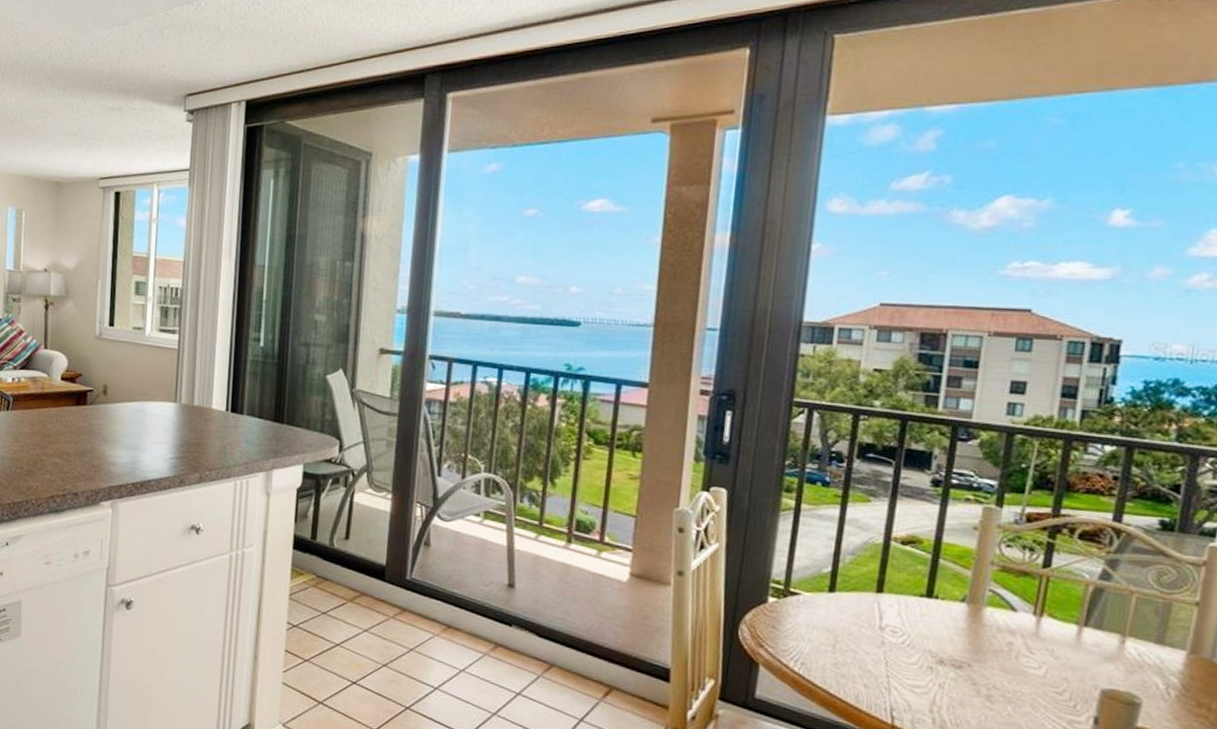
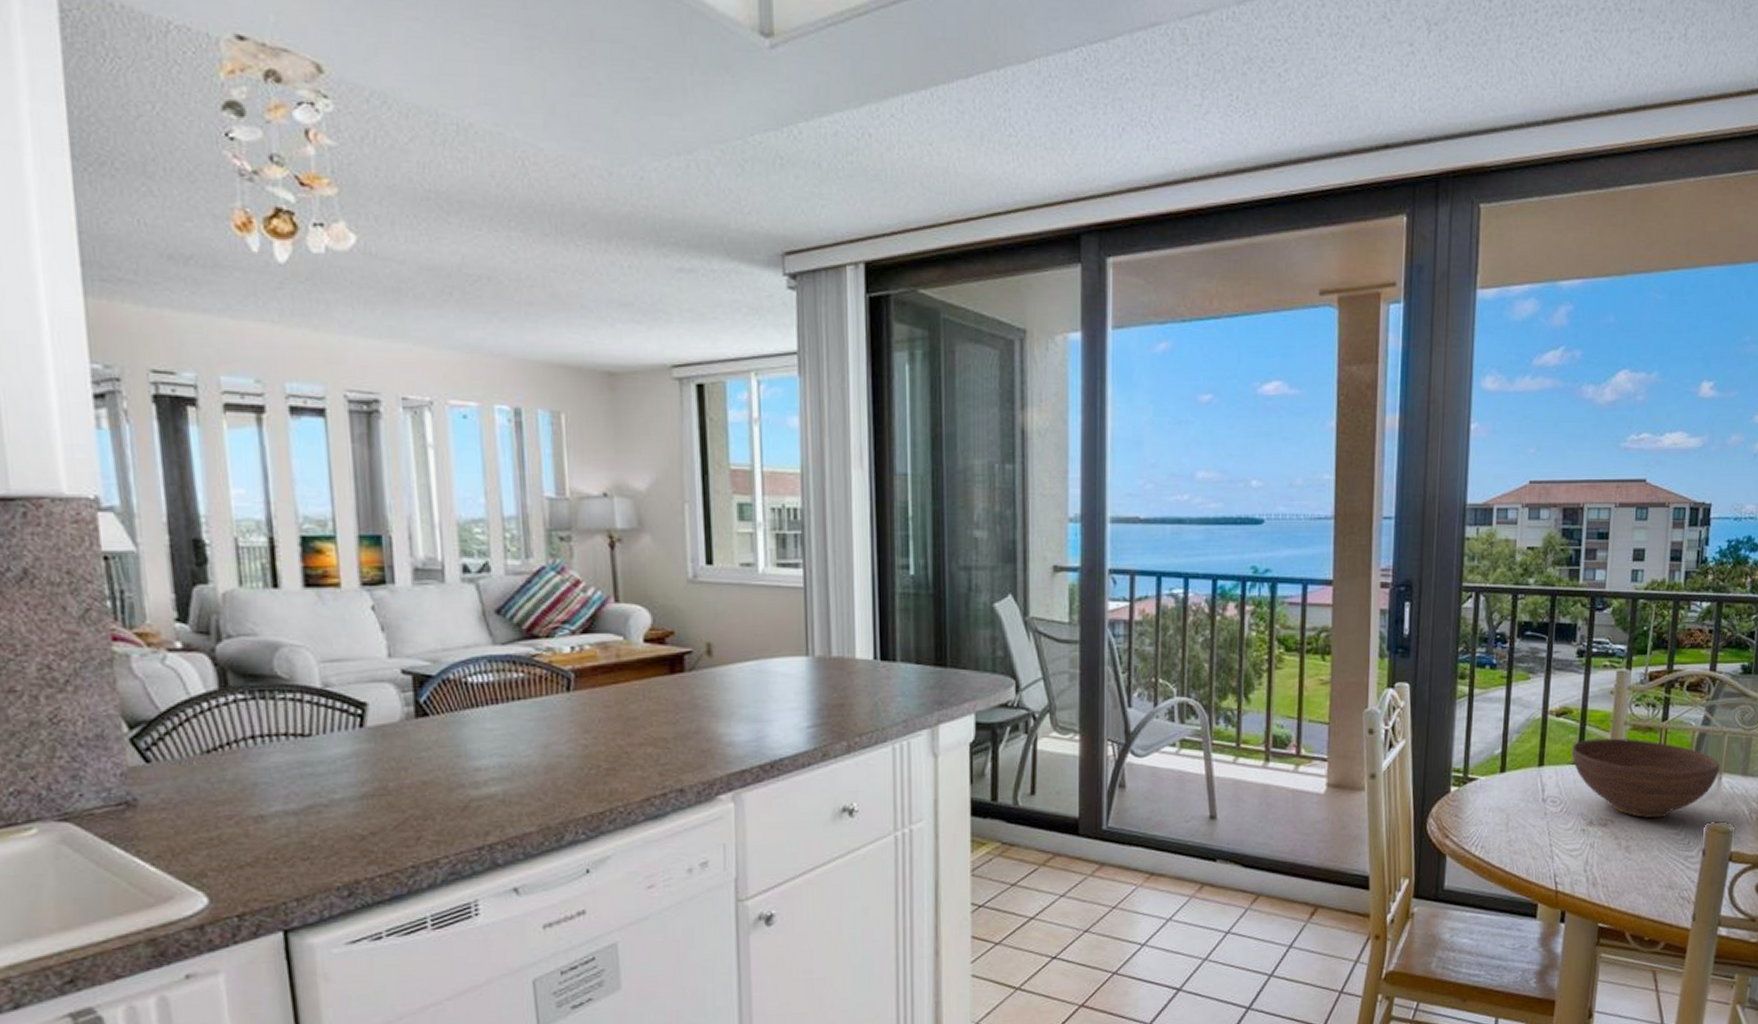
bowl: none [919,573,1124,672] -> present [1571,738,1720,818]

